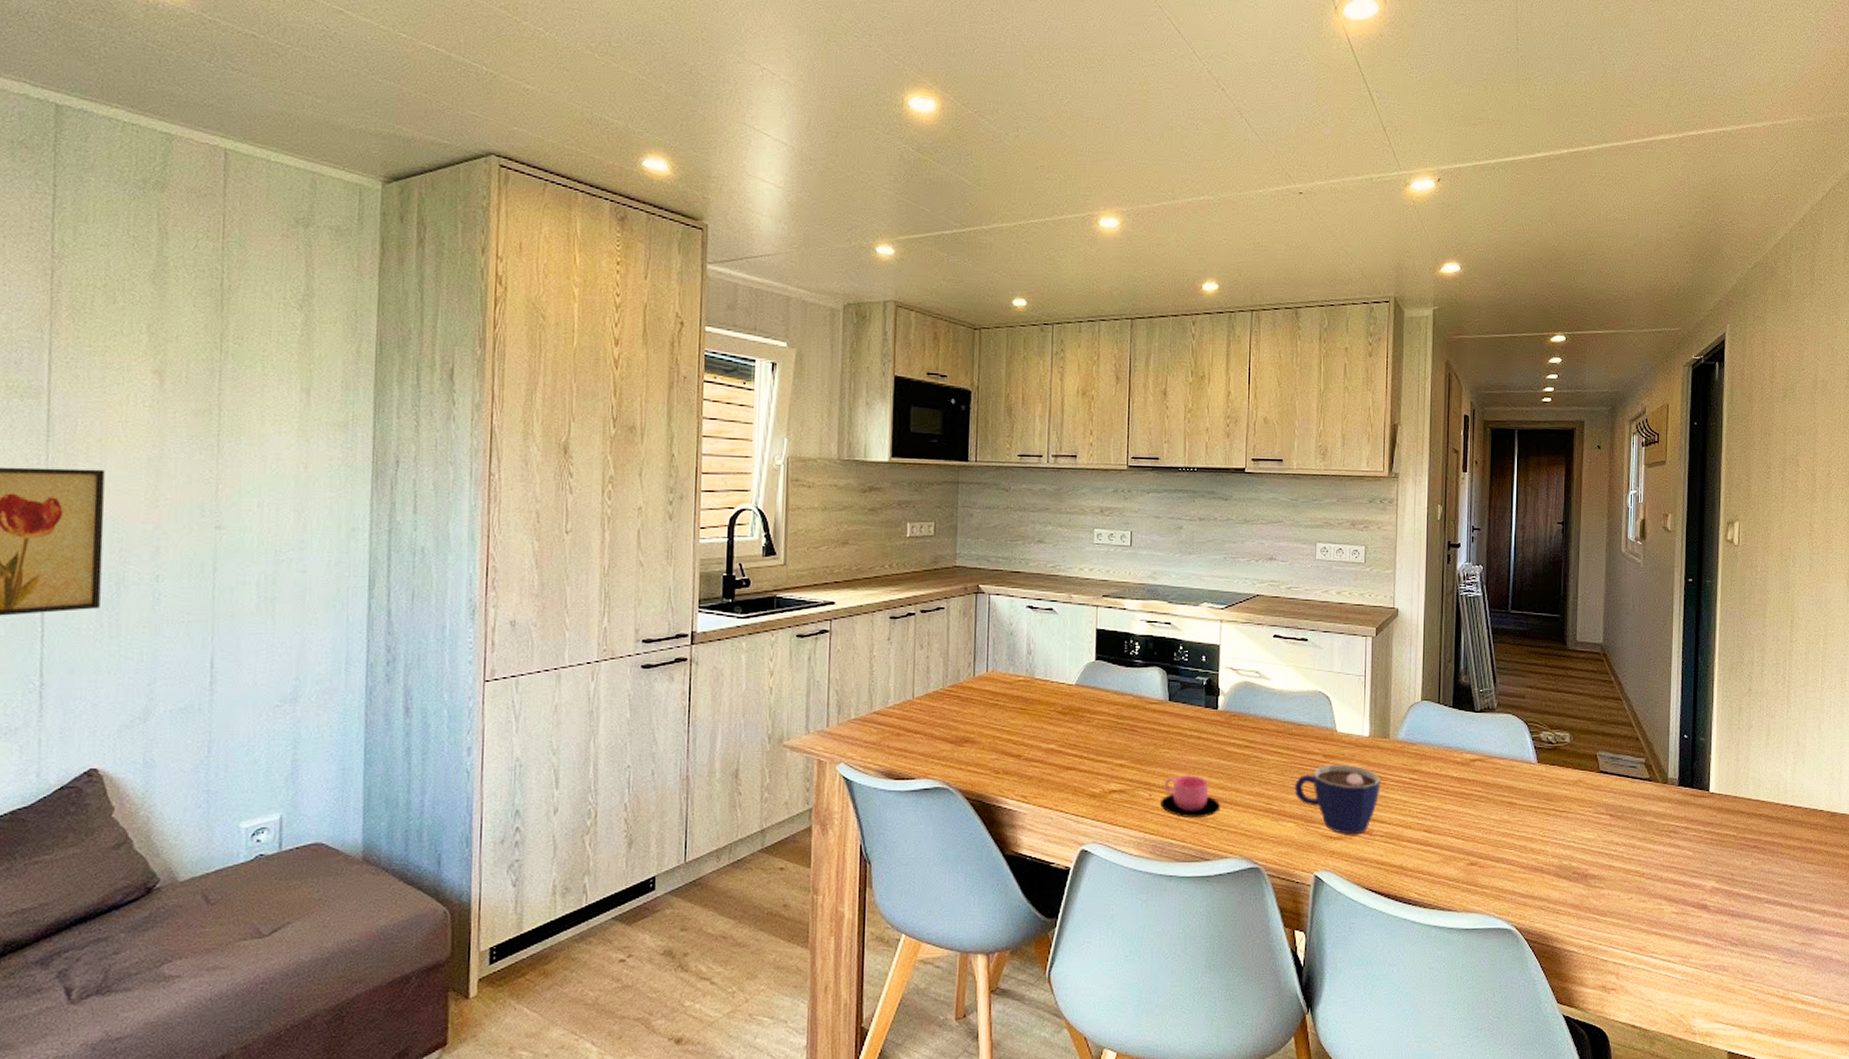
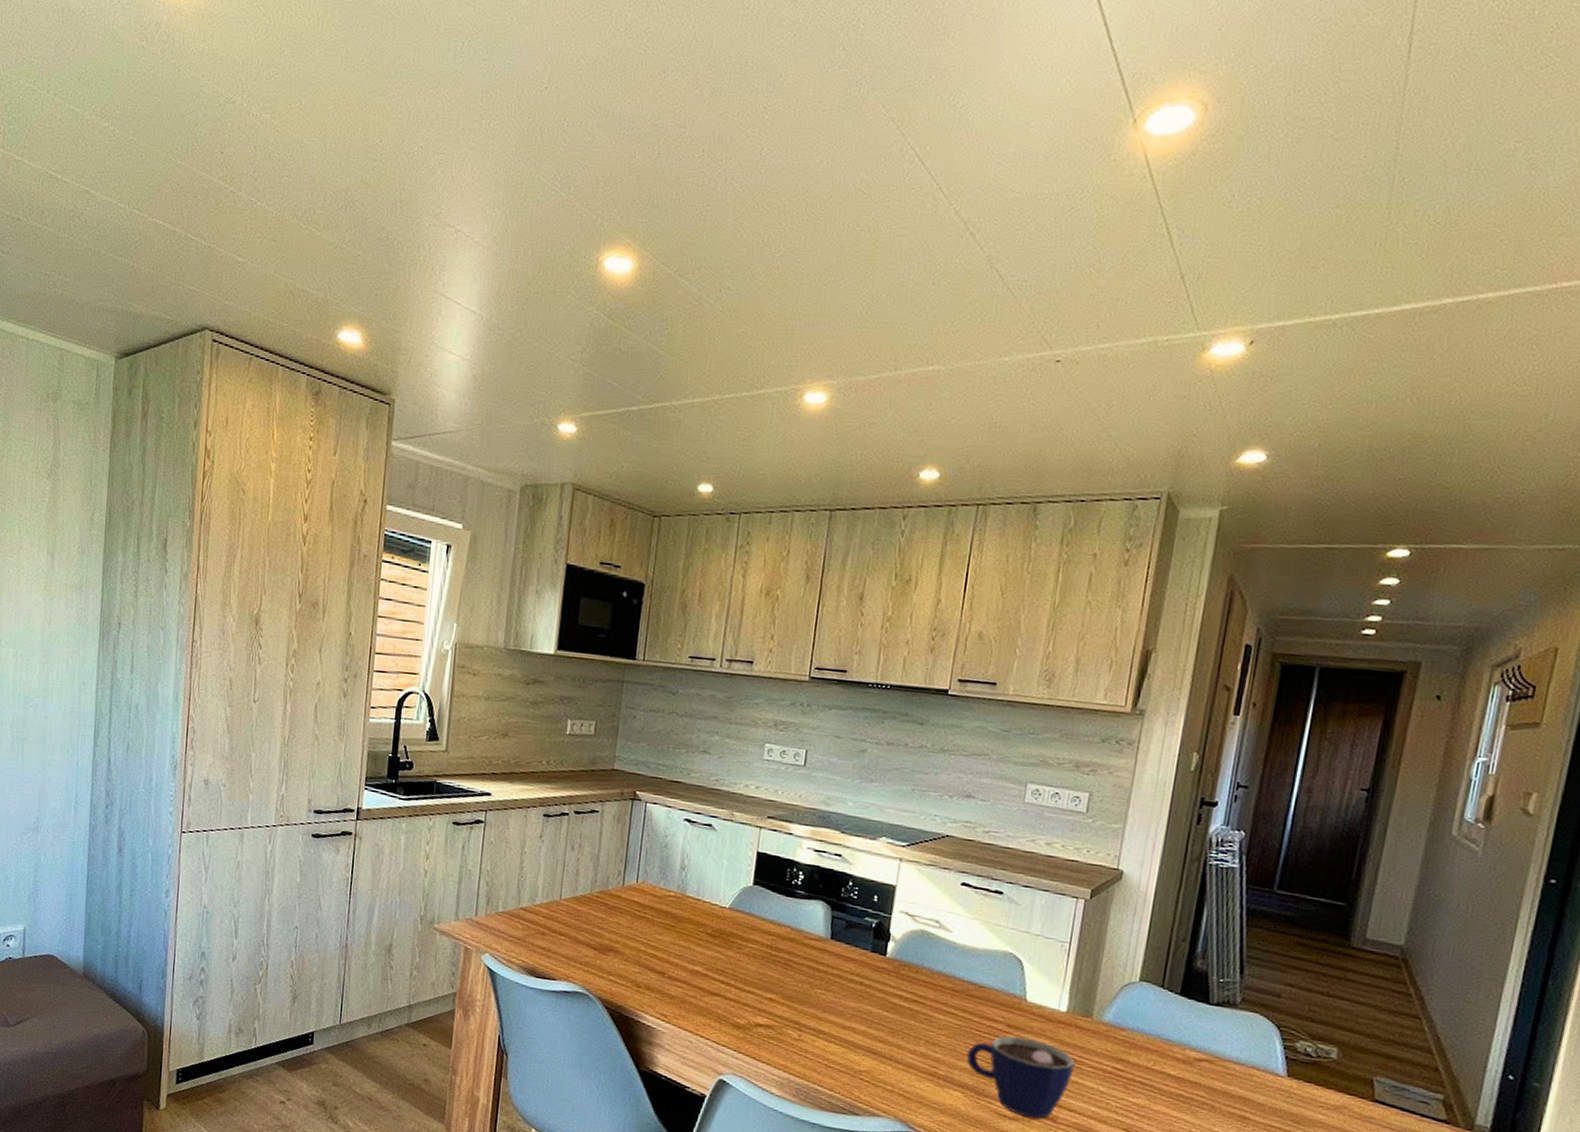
cup: present [1159,774,1221,819] -> none [809,1020,878,1070]

